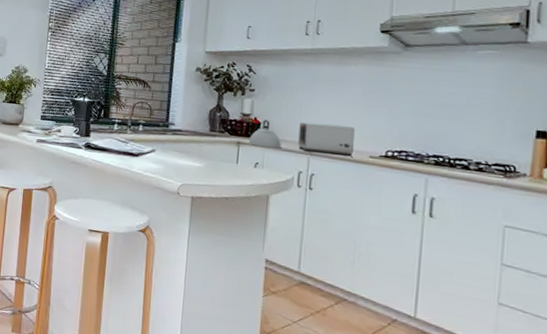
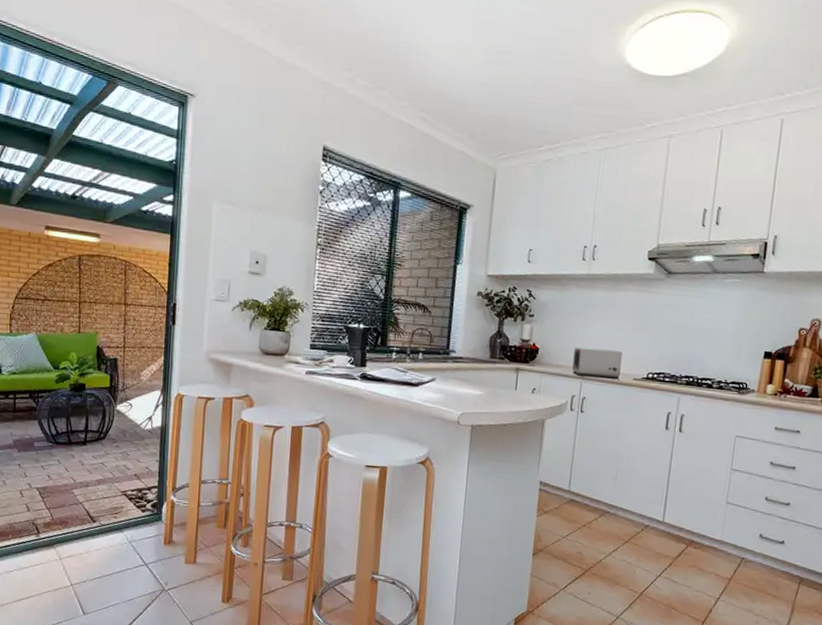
kettle: present [248,119,282,149] -> none [526,344,558,374]

